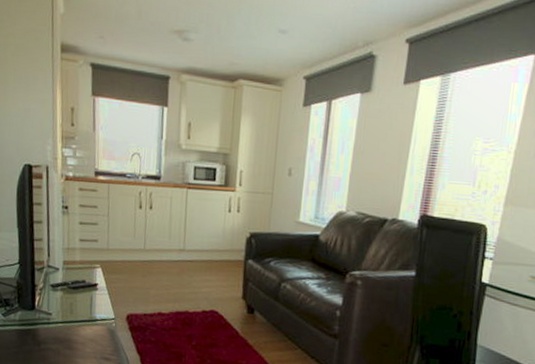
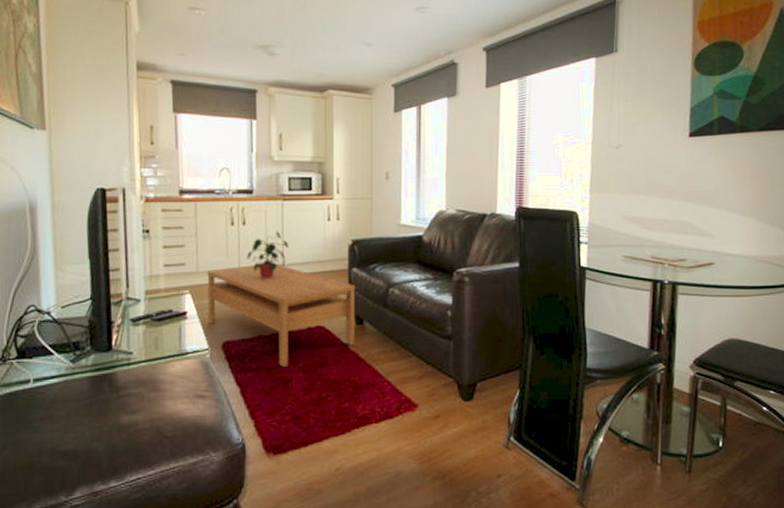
coffee table: none [115,247,250,343] -> present [207,264,356,367]
potted plant: none [151,217,191,263] -> present [247,231,289,280]

